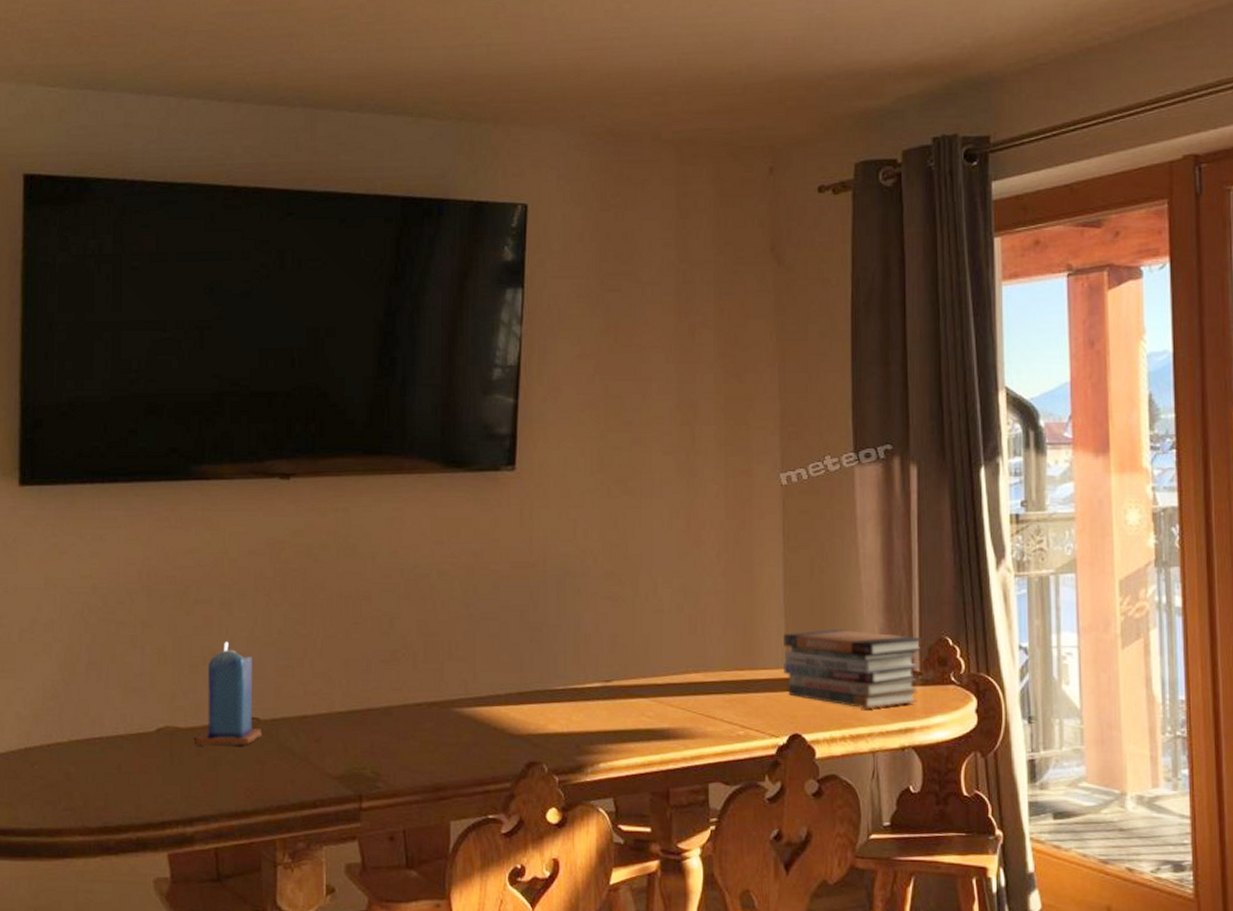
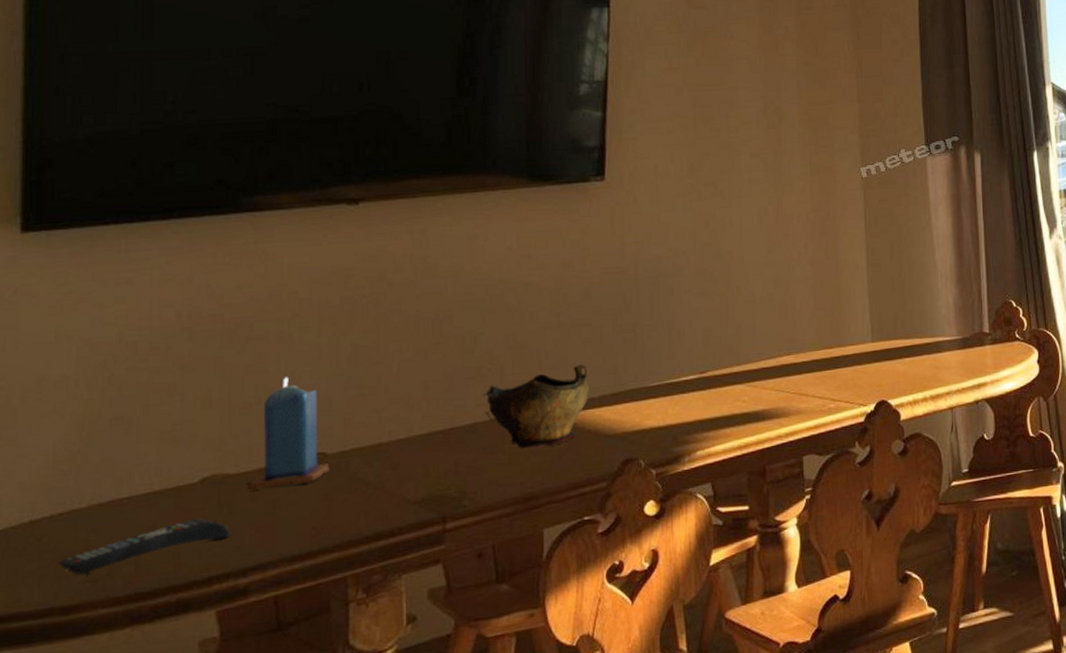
remote control: none [46,765,180,803] -> present [58,518,231,575]
decorative bowl: none [395,658,496,739] -> present [481,363,589,449]
book stack: present [782,628,924,708] -> none [867,301,992,371]

